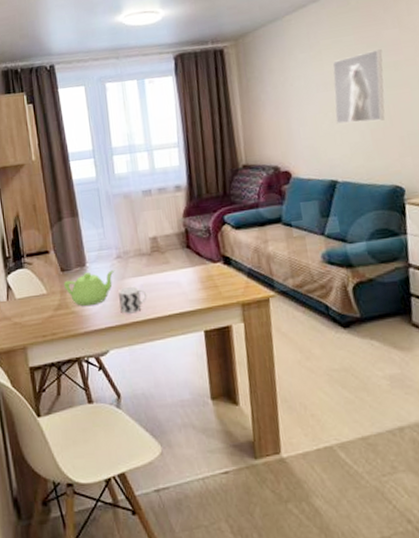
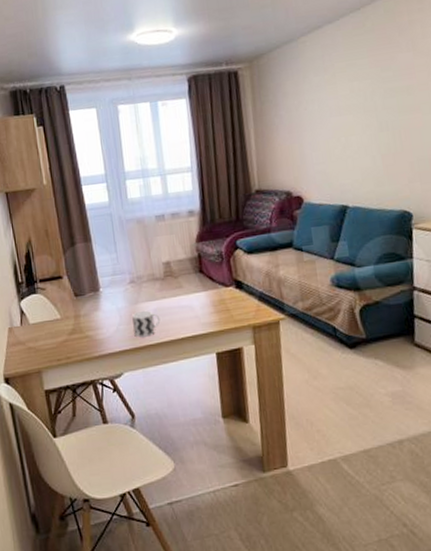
teapot: present [64,270,115,307] -> none [78,295,129,331]
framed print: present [332,49,385,124] -> none [346,73,396,149]

